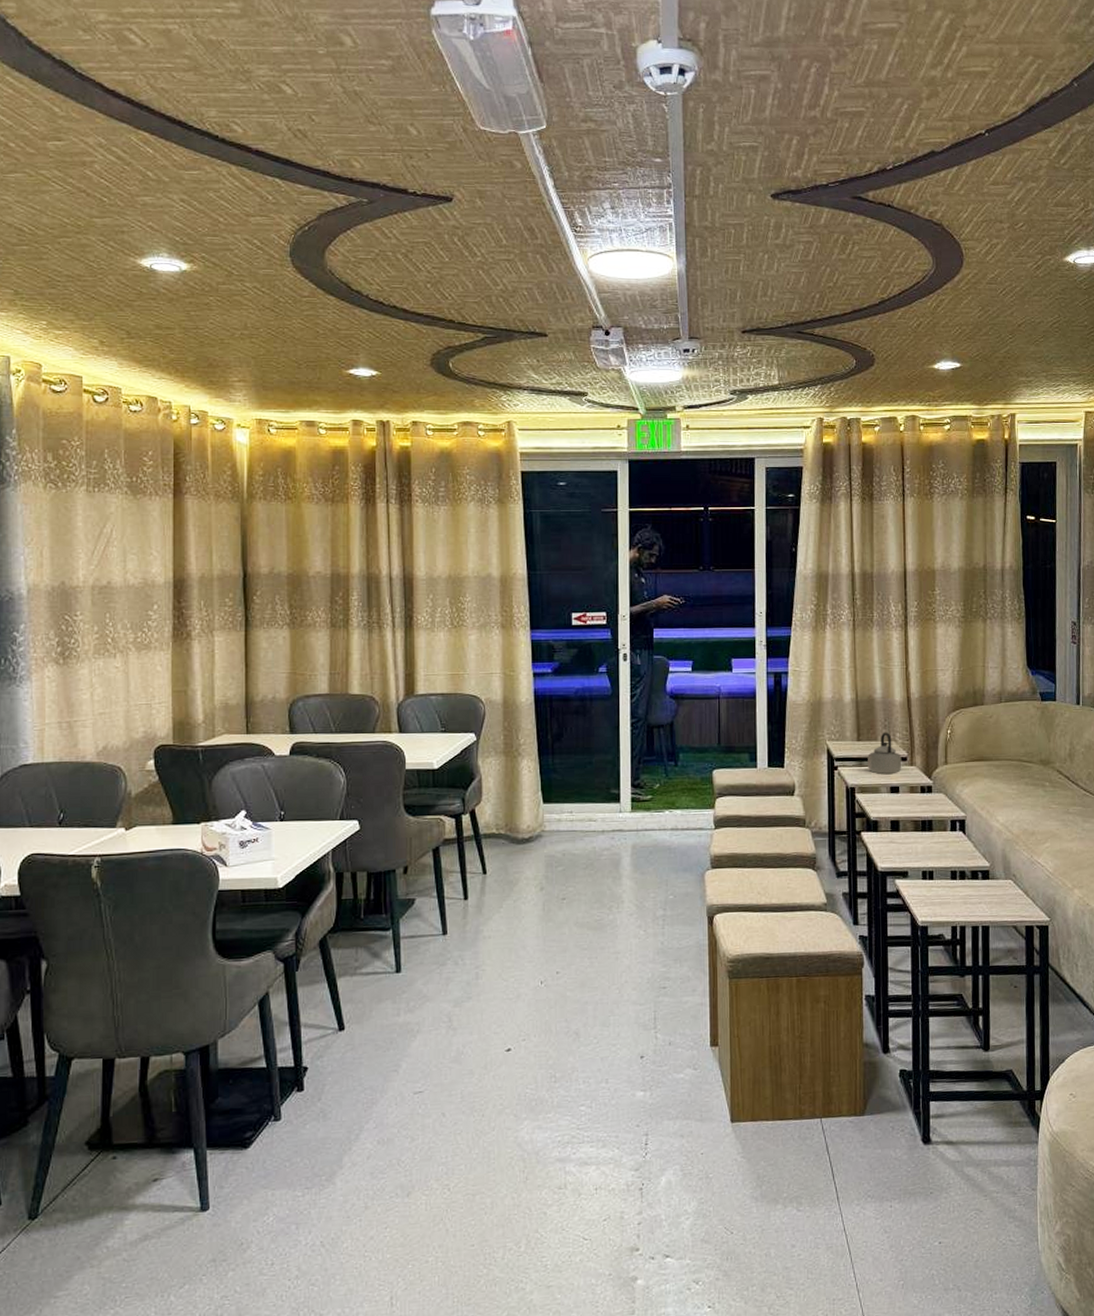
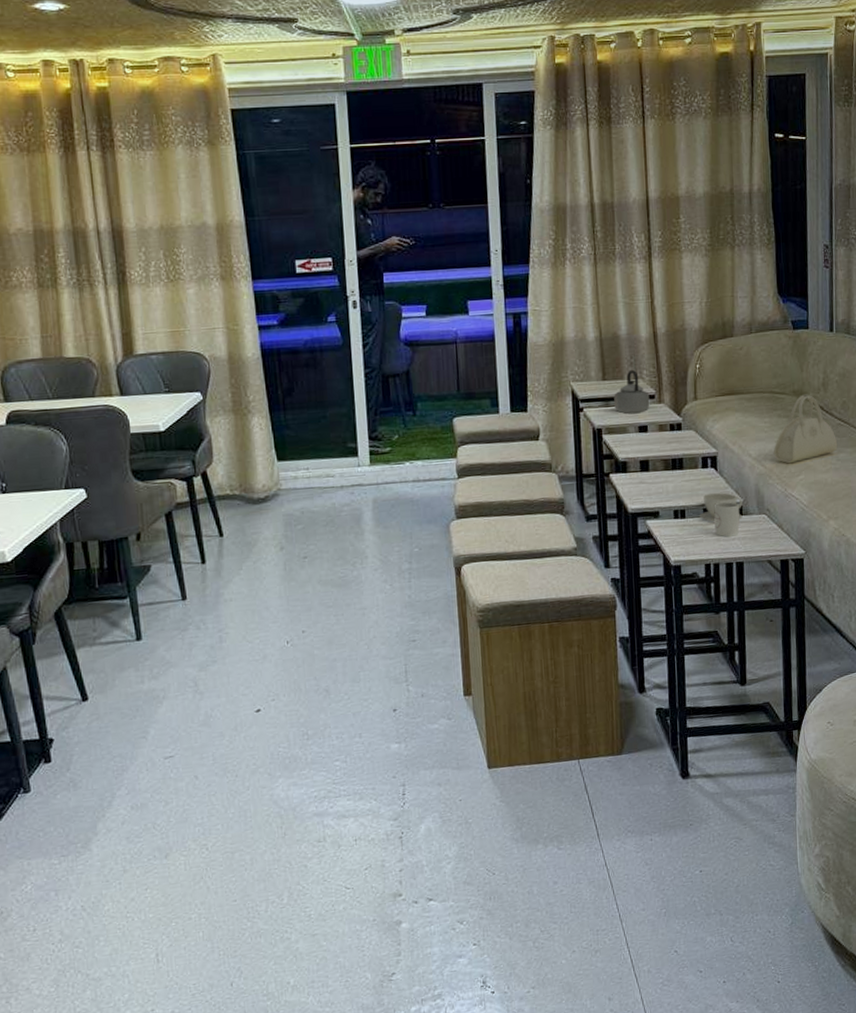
teacup: none [947,855,989,885] -> present [700,492,743,522]
mug: none [961,865,987,900] -> present [714,501,740,537]
handbag: none [1020,764,1083,831] -> present [773,394,838,464]

